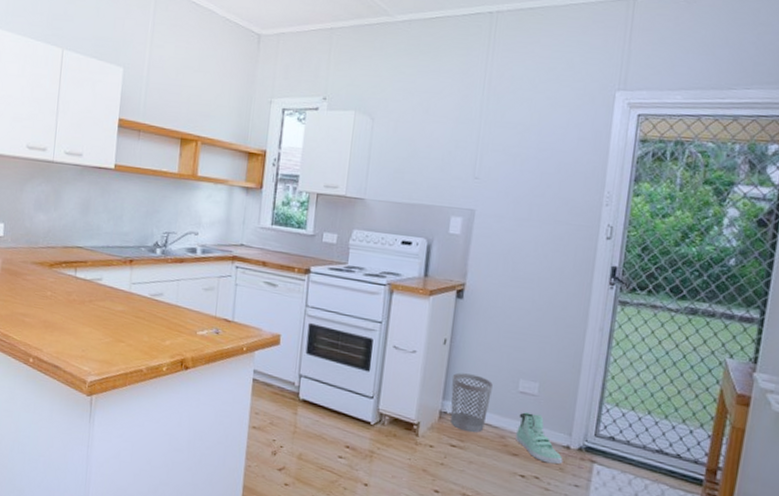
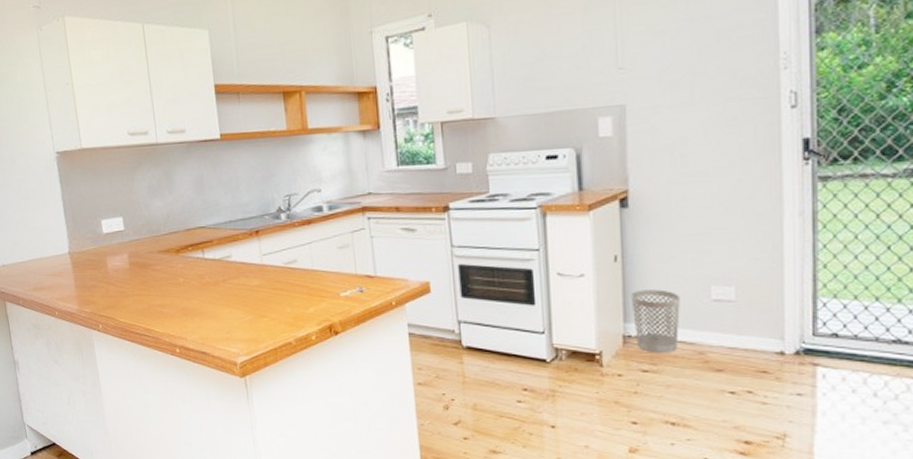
sneaker: present [516,412,563,465] -> none [717,321,779,374]

